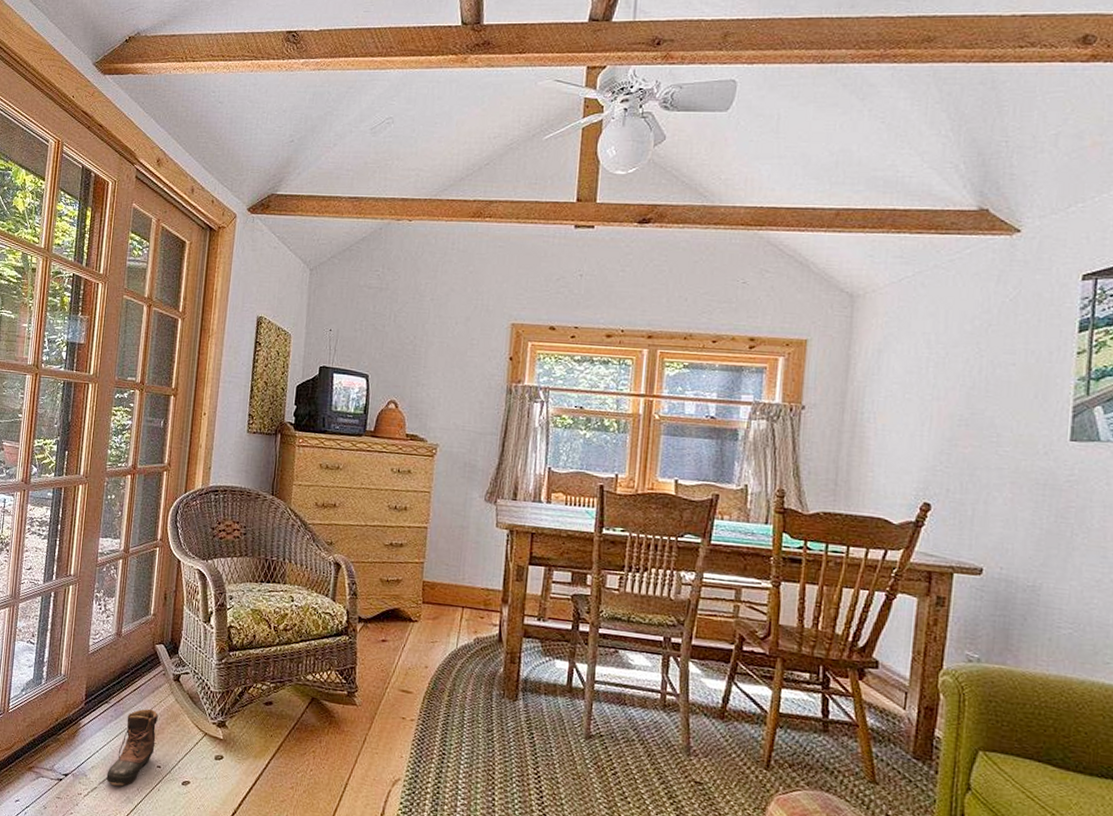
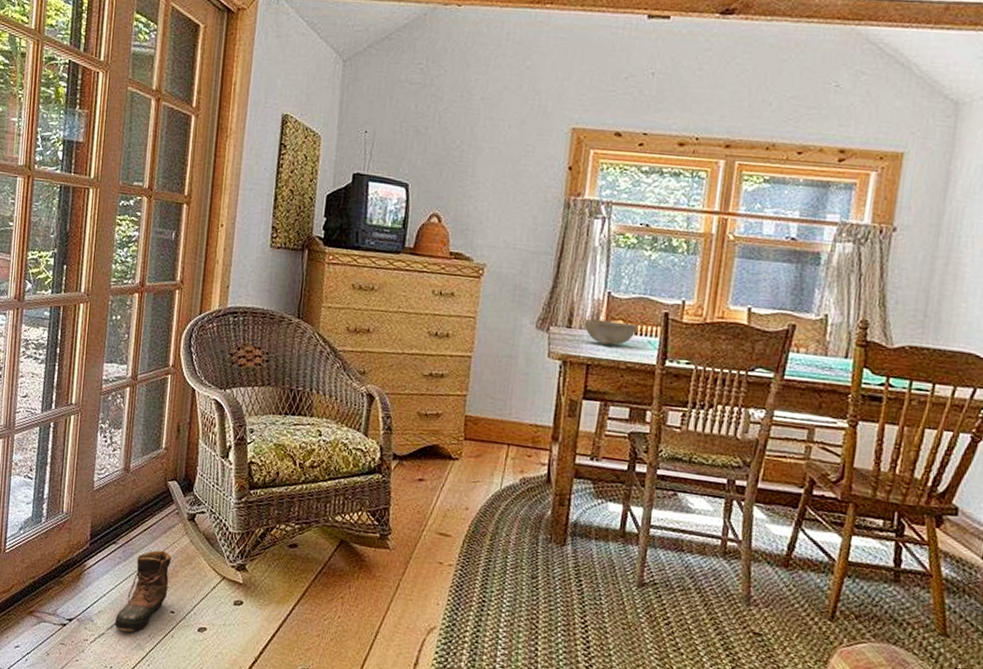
bowl: none [528,492,576,516] -> present [584,319,637,346]

